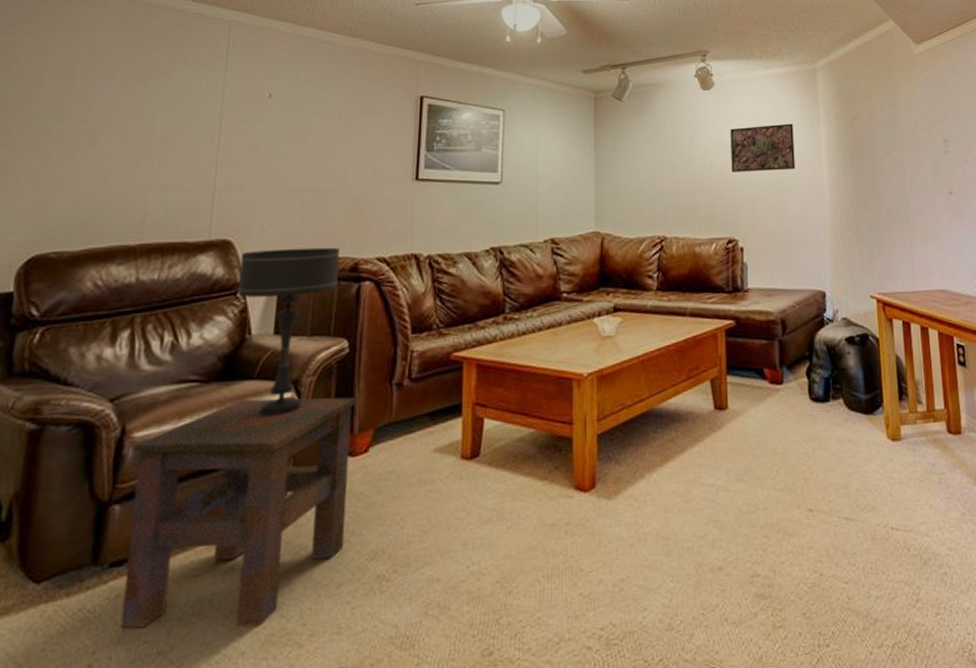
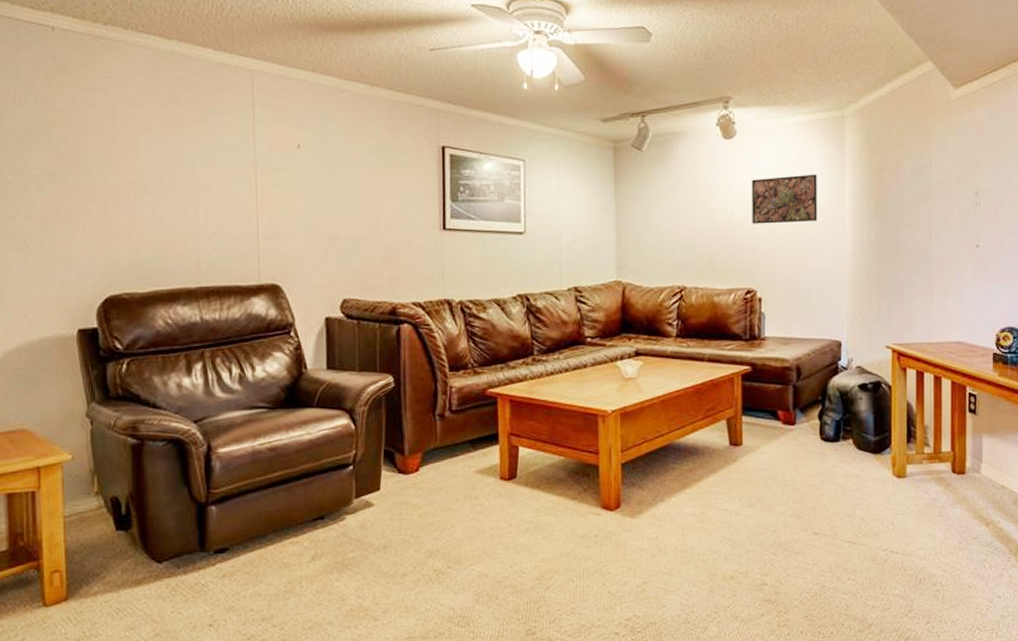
side table: present [120,397,357,629] -> none [219,424,406,603]
table lamp: present [237,247,340,417] -> none [289,292,379,440]

